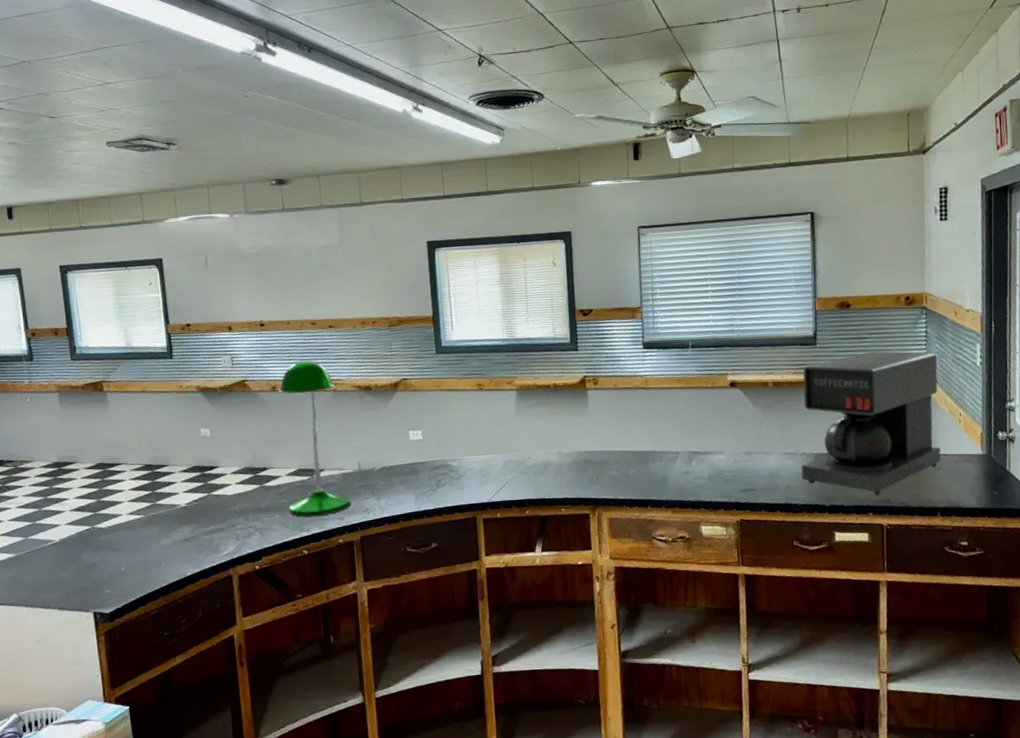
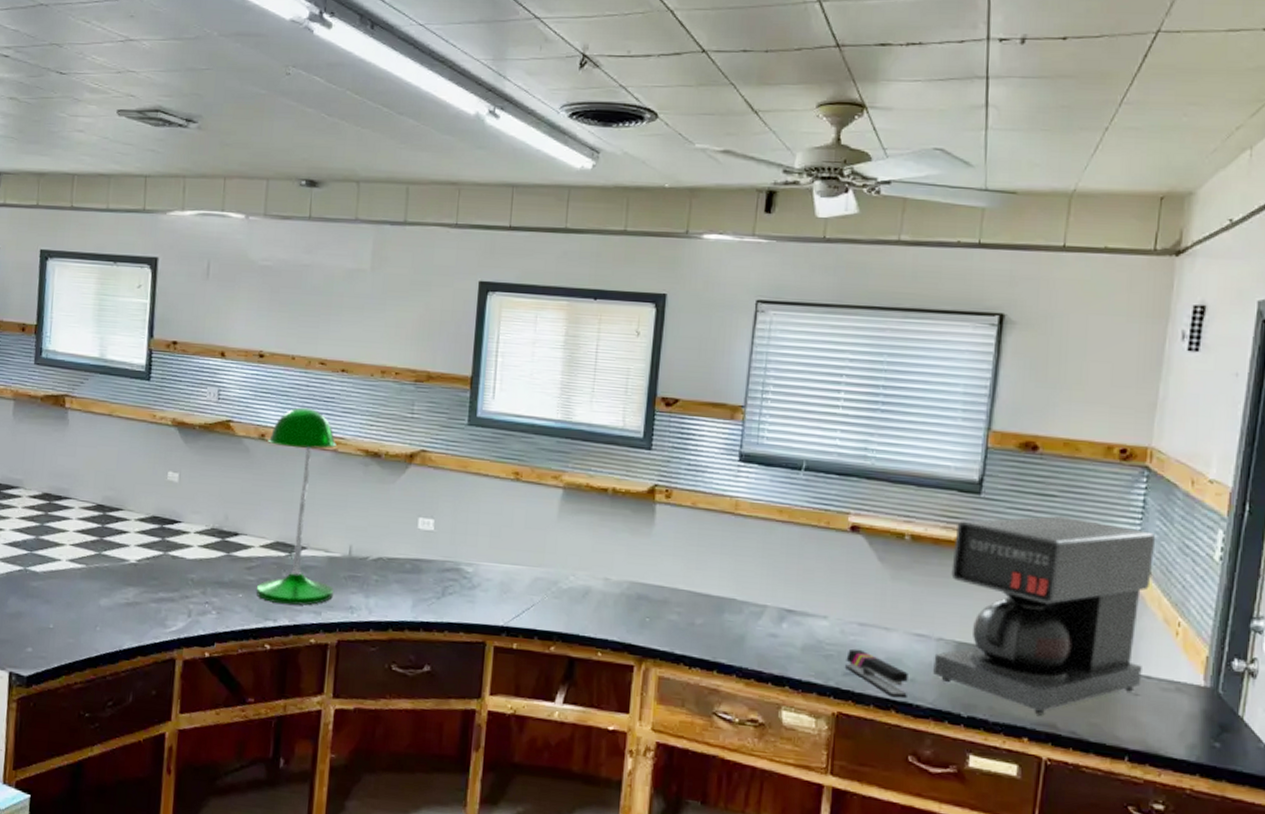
stapler: none [740,471,787,502] -> present [845,648,908,698]

